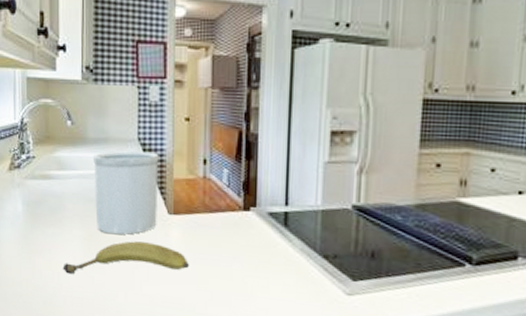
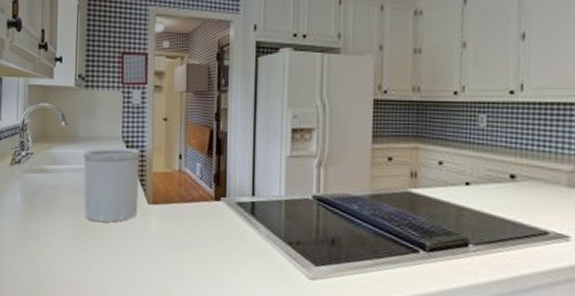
fruit: present [62,241,189,275] -> none [54,228,166,259]

